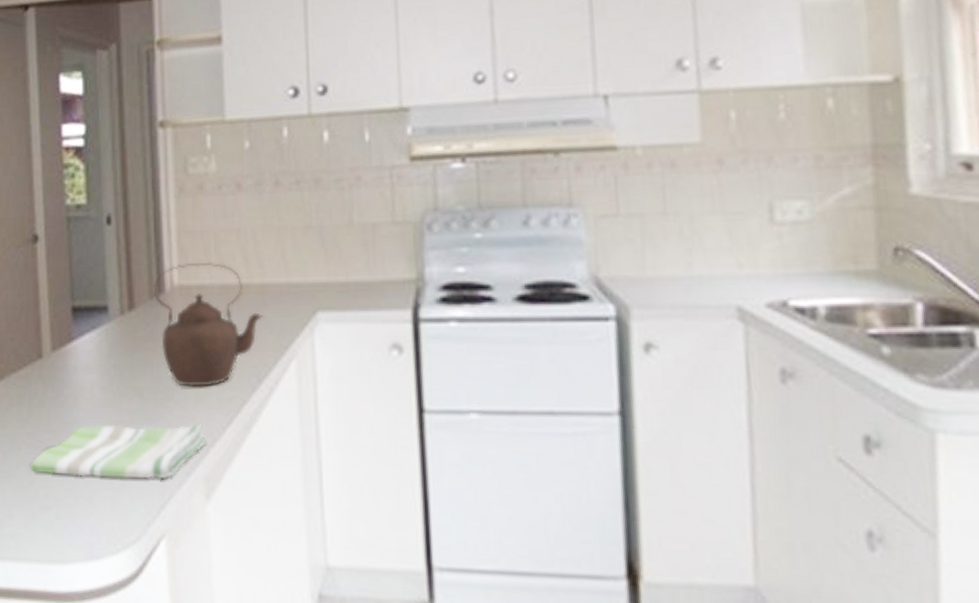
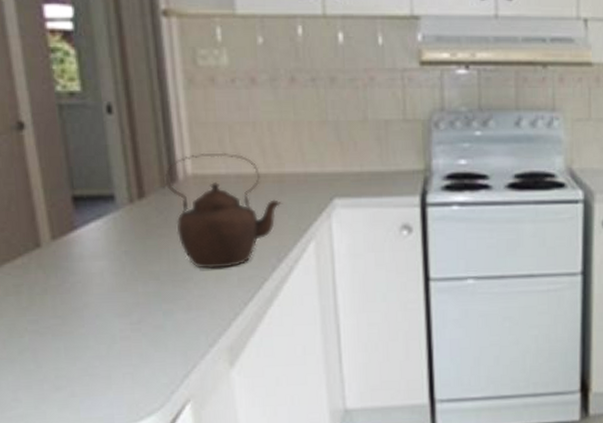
dish towel: present [30,424,205,480] -> none [35,301,227,357]

